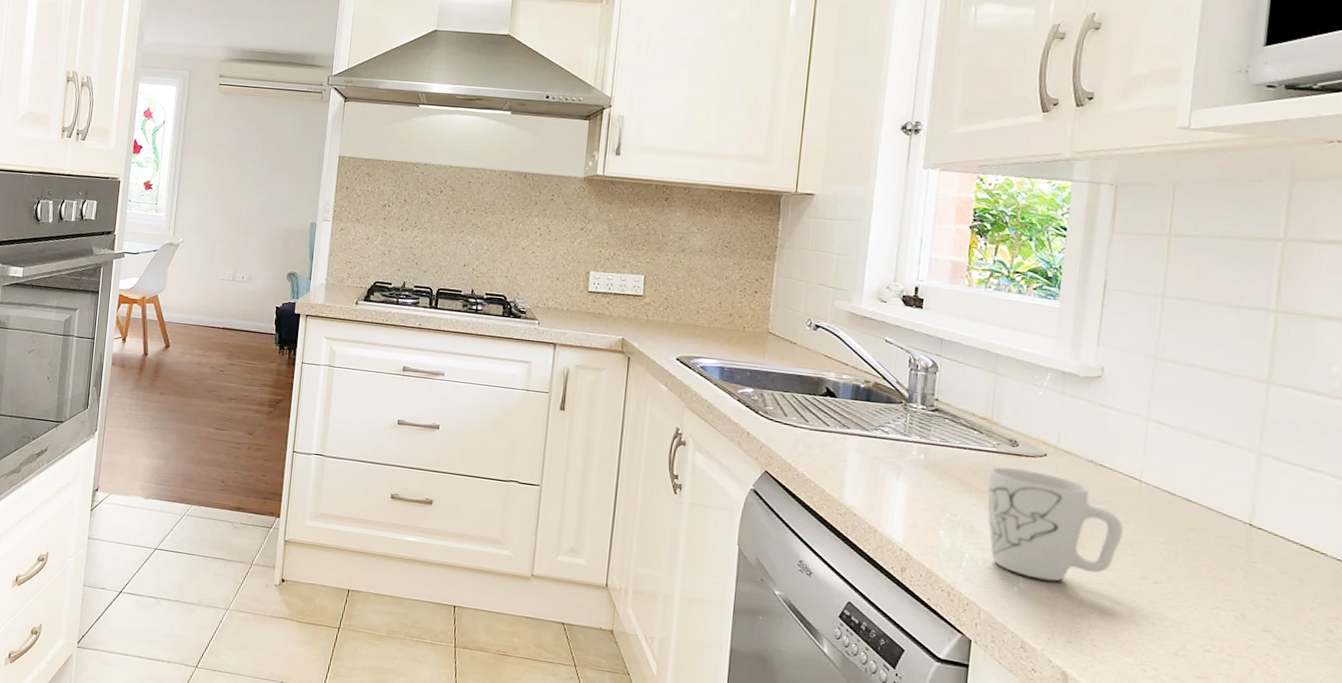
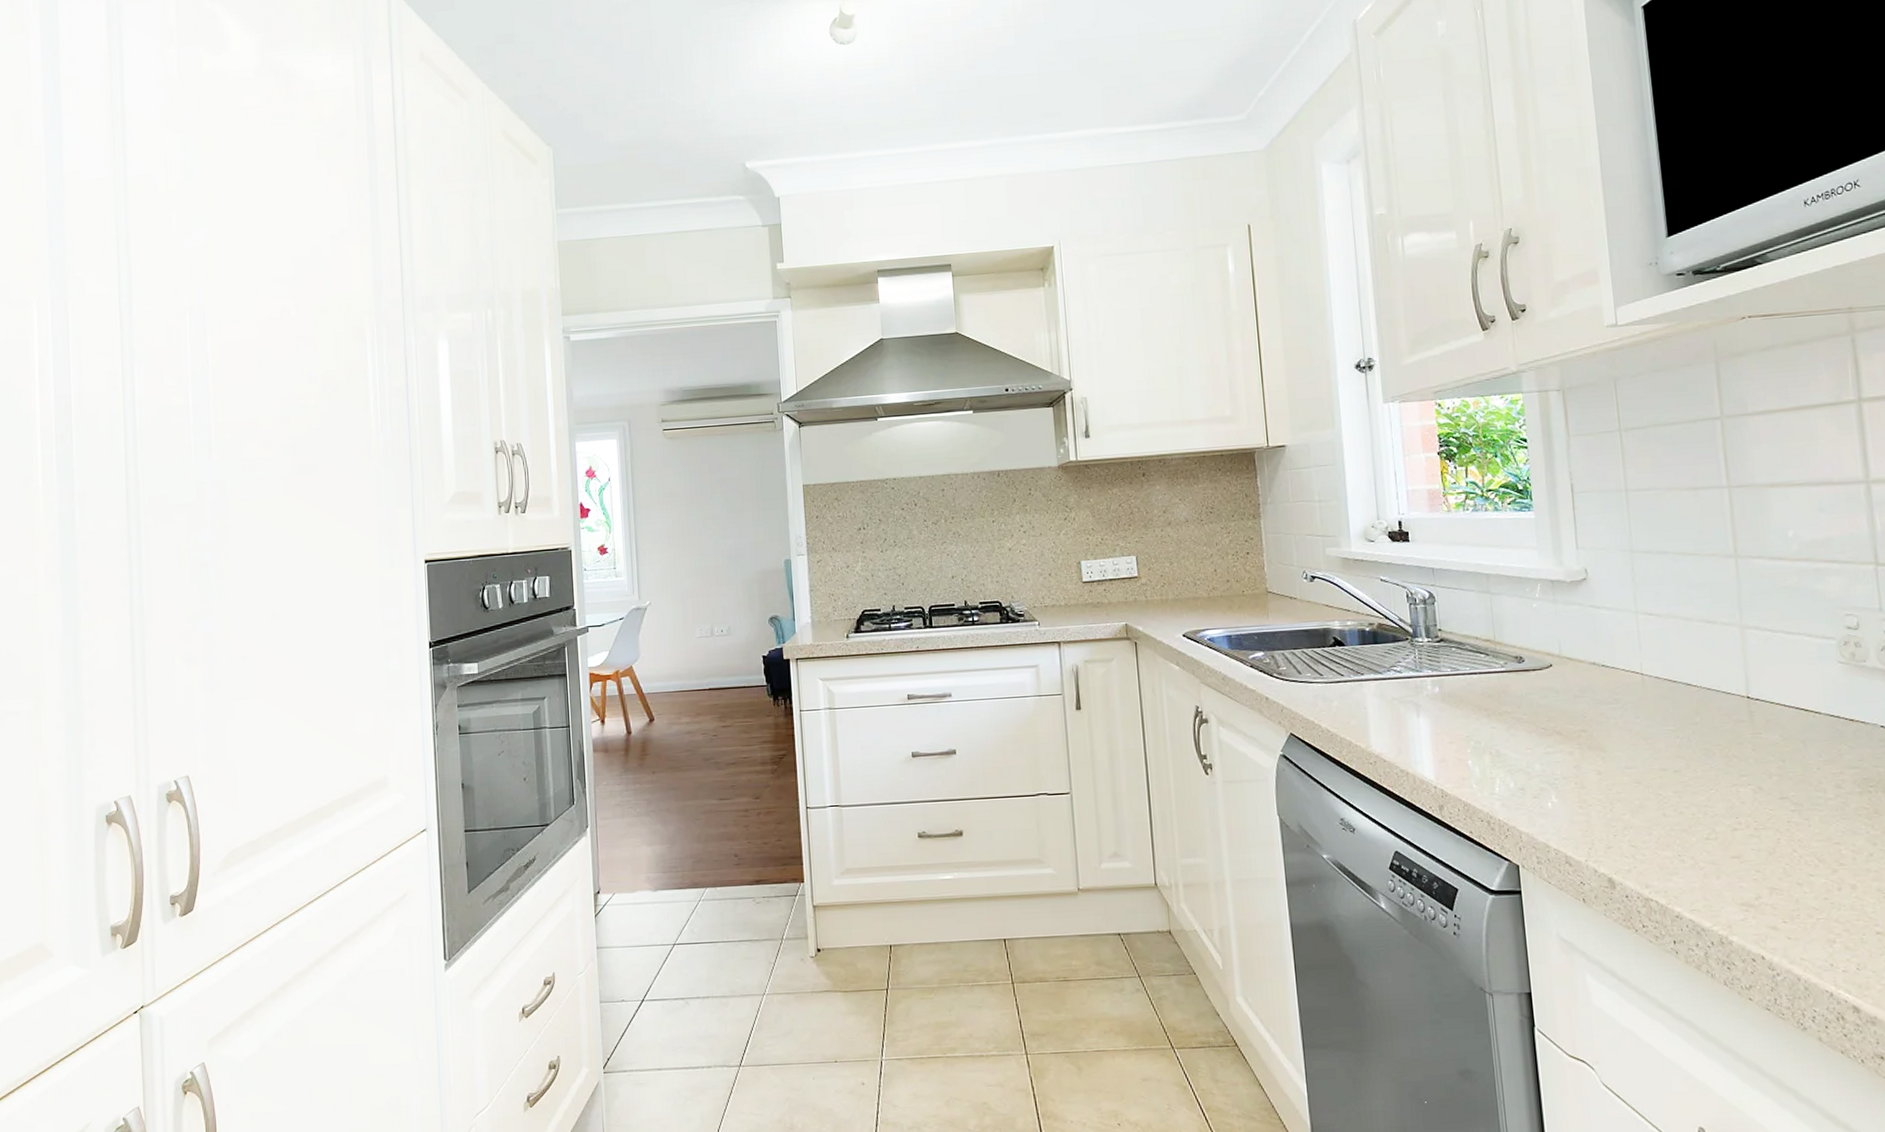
mug: present [987,466,1123,582] -> none [1502,683,1637,791]

